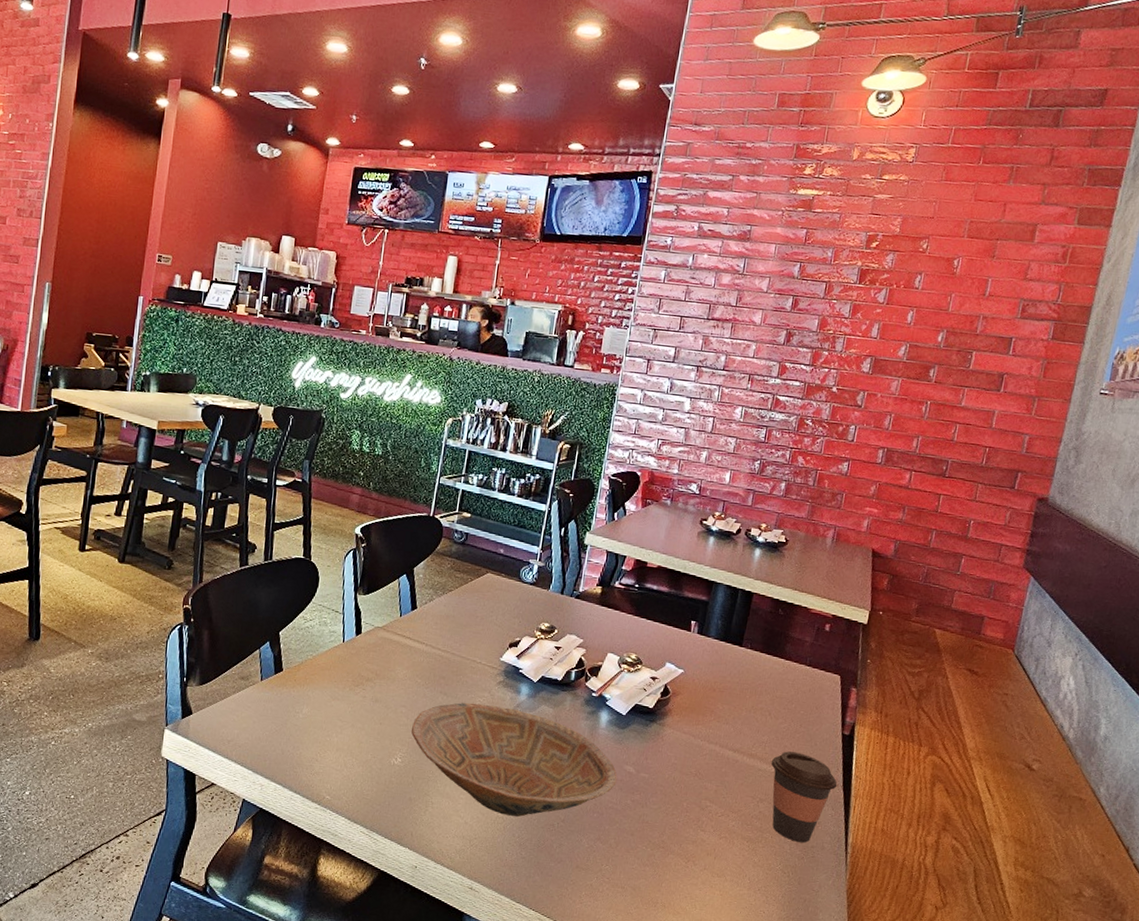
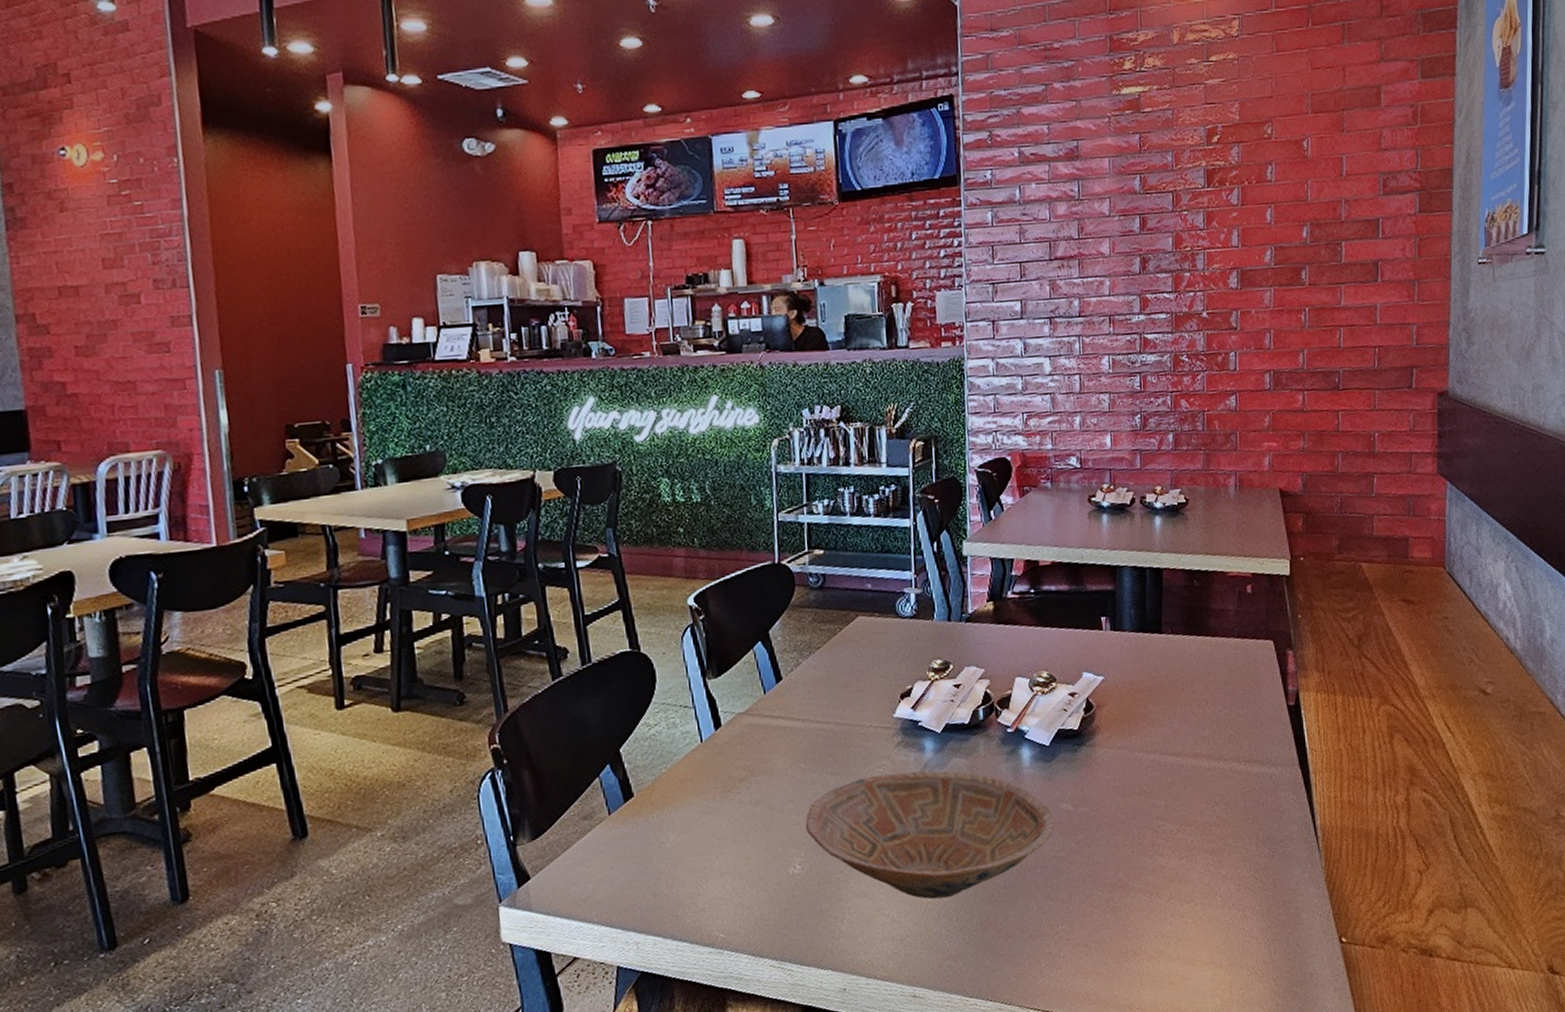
coffee cup: present [770,751,838,843] -> none [1218,738,1293,840]

